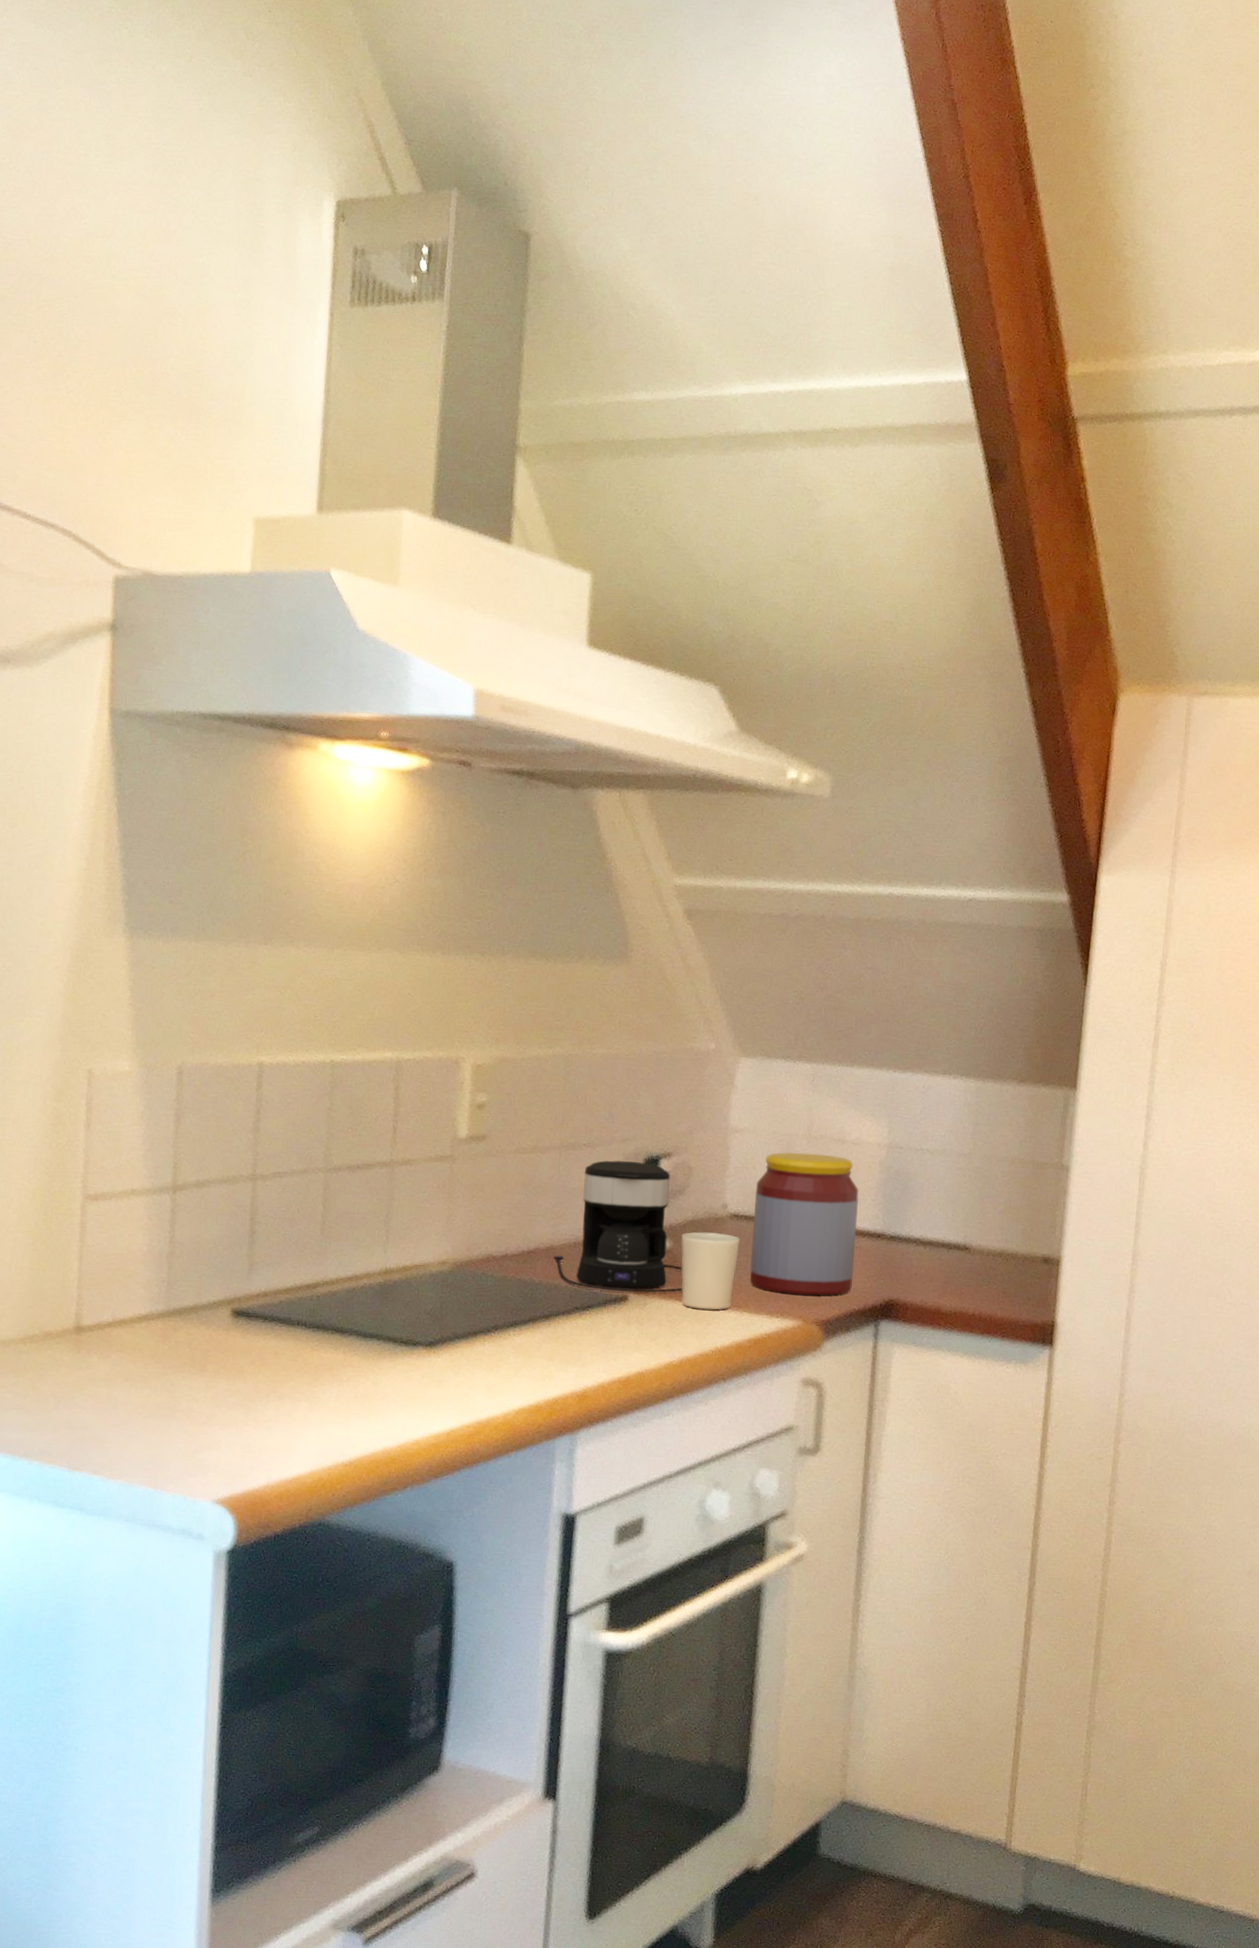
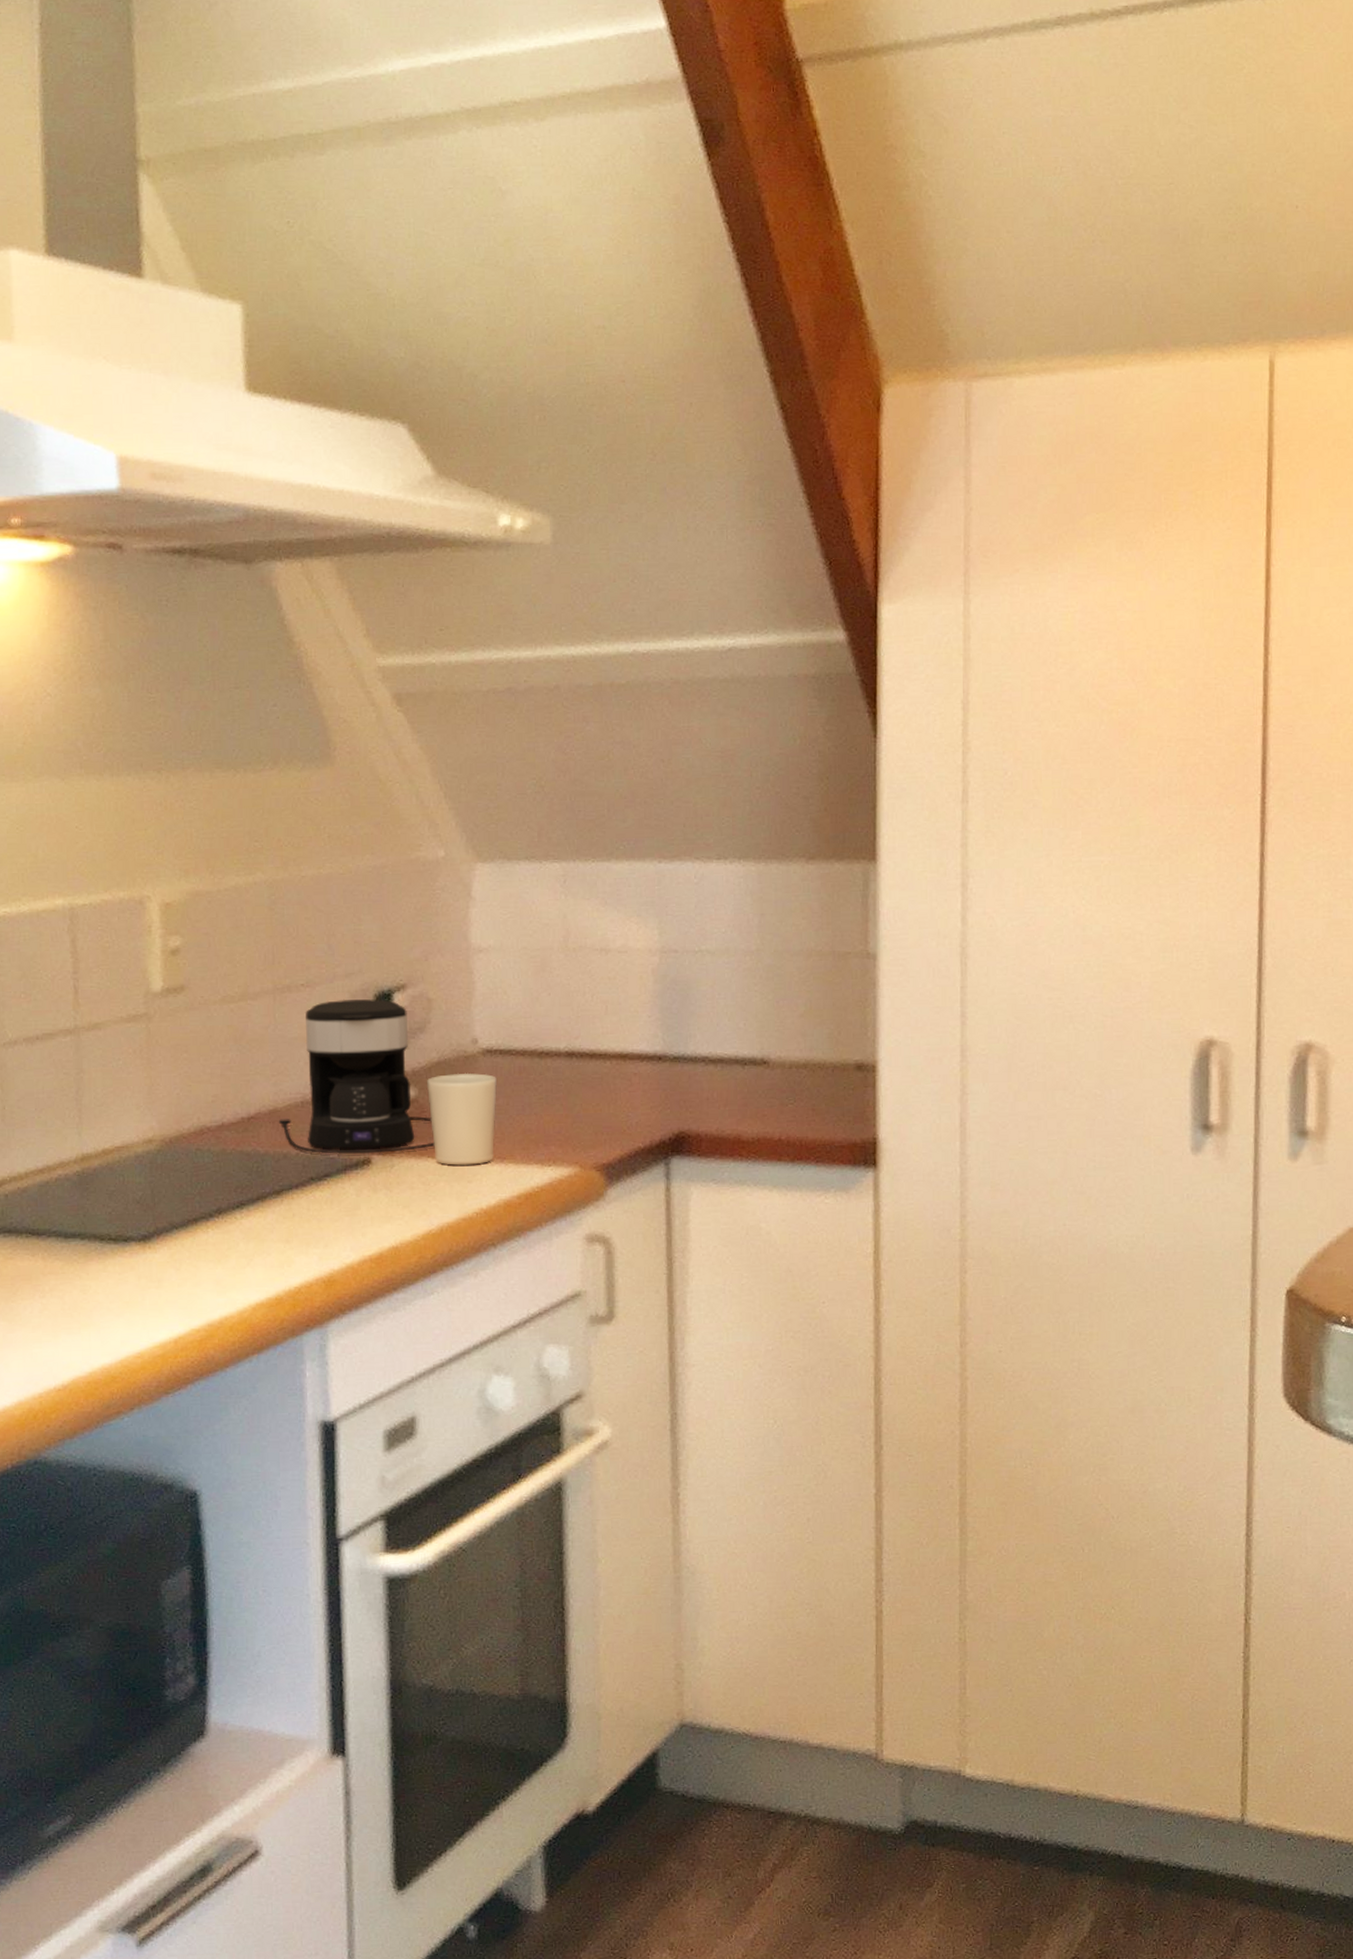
jar: present [750,1152,859,1296] -> none [508,968,634,1137]

